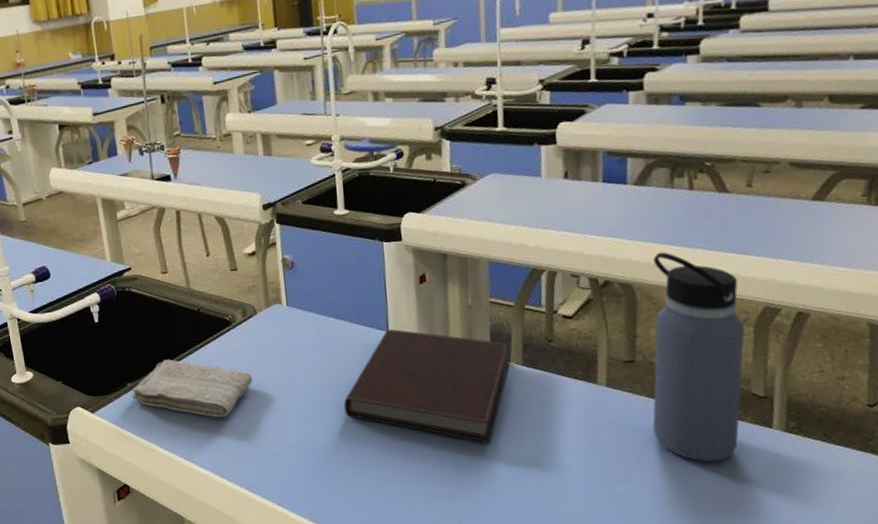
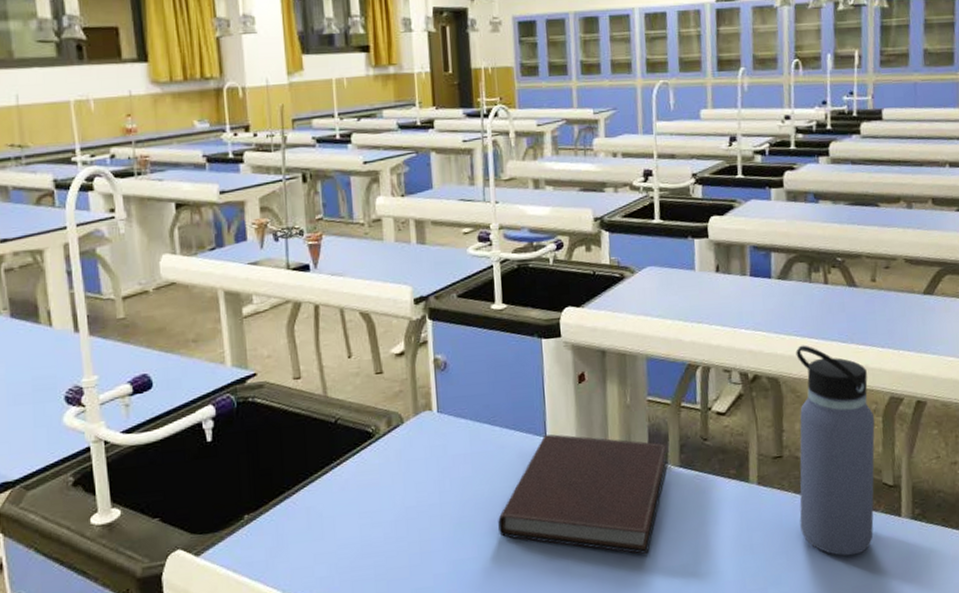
washcloth: present [132,359,253,418] -> none [250,482,397,550]

